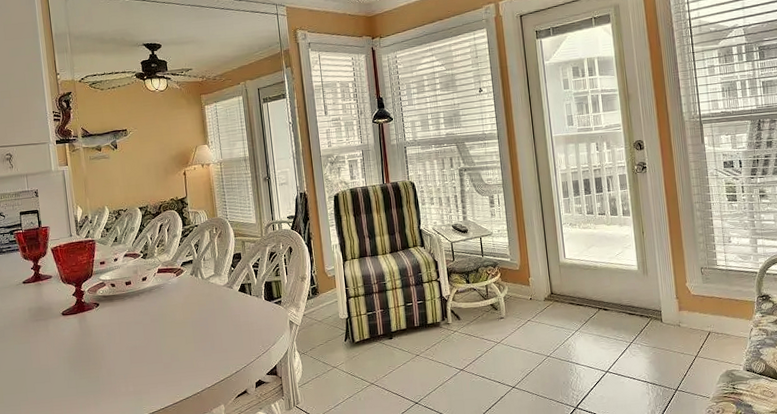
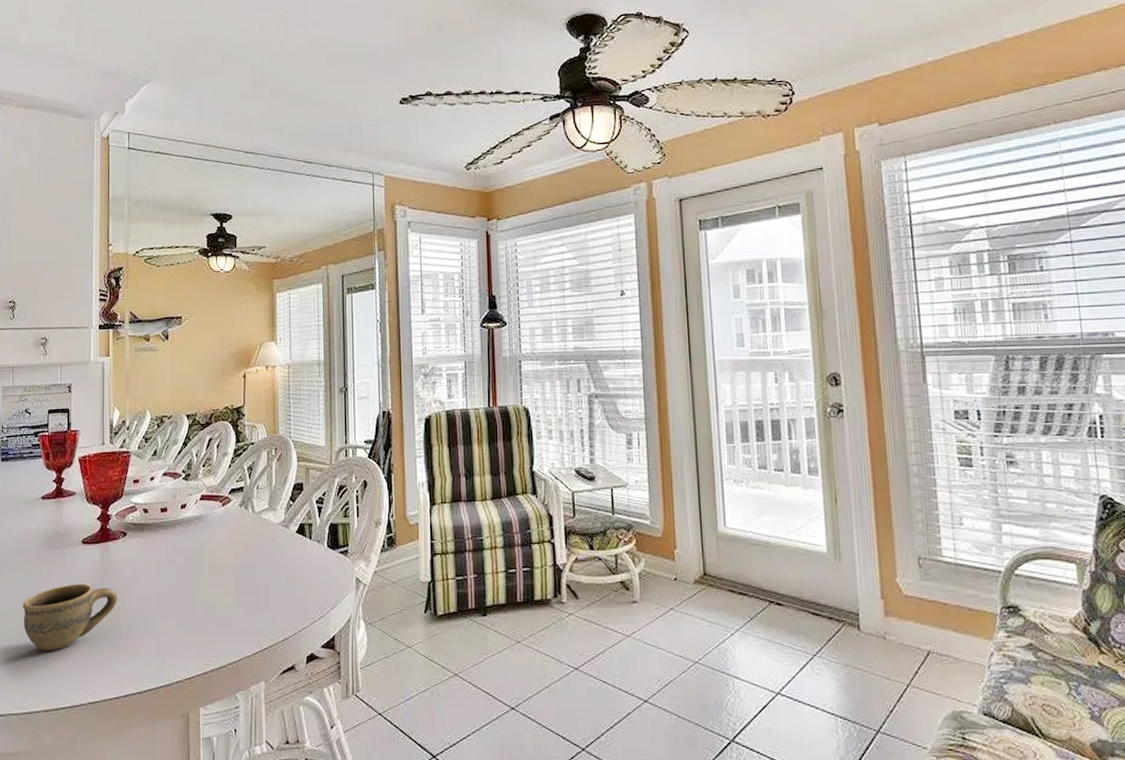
cup: none [17,346,97,401] -> present [22,583,117,651]

